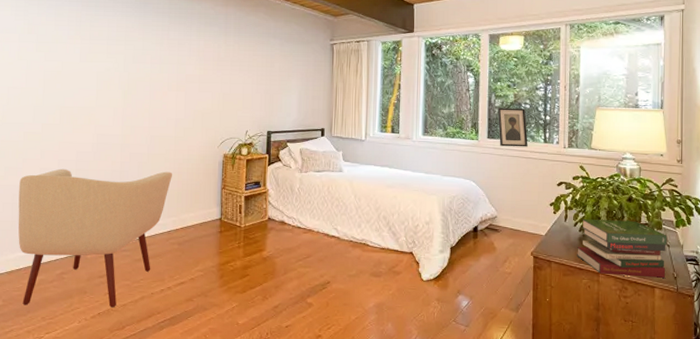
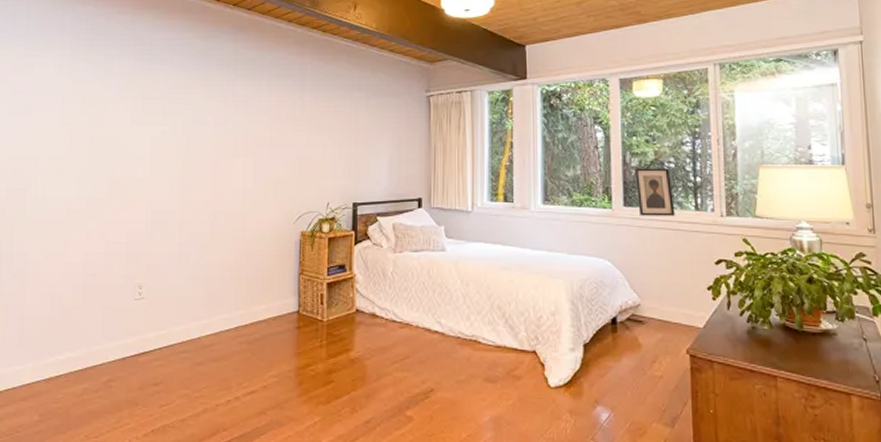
armchair: present [18,168,172,308] -> none [58,252,240,424]
books: present [577,219,668,278] -> none [745,307,865,382]

